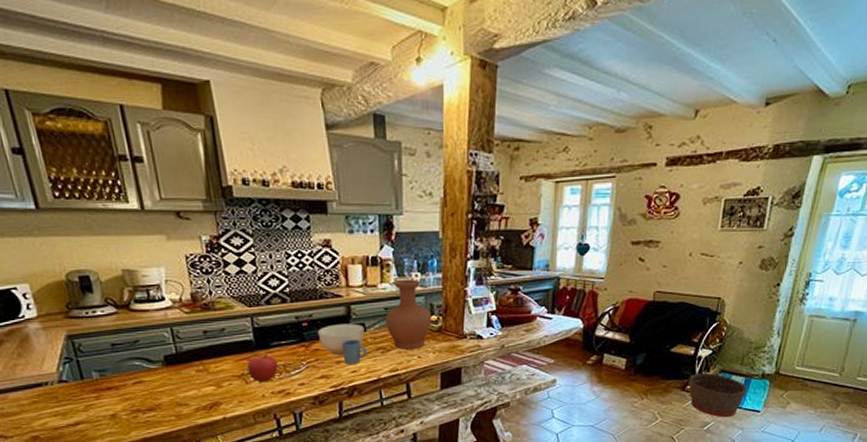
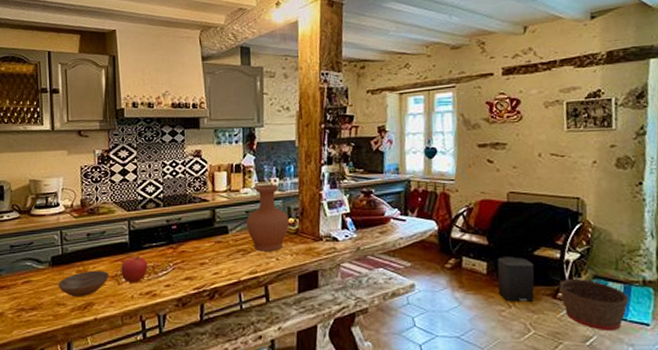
bowl: none [176,369,235,397] -> present [58,270,110,297]
bowl: present [317,323,365,355] -> none [185,226,227,257]
mug: present [341,339,368,365] -> none [205,241,229,267]
pedal bin: none [634,353,669,395] -> present [497,256,535,302]

